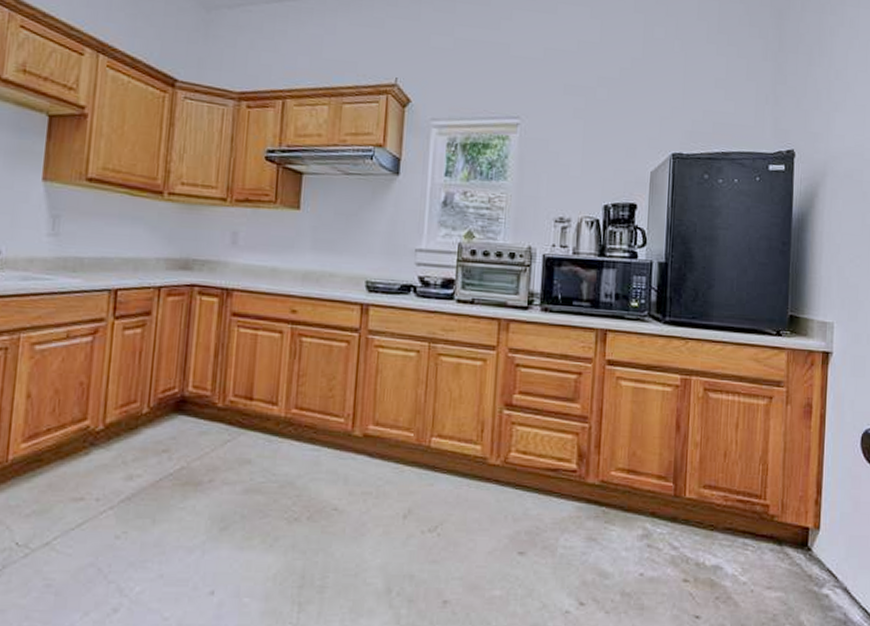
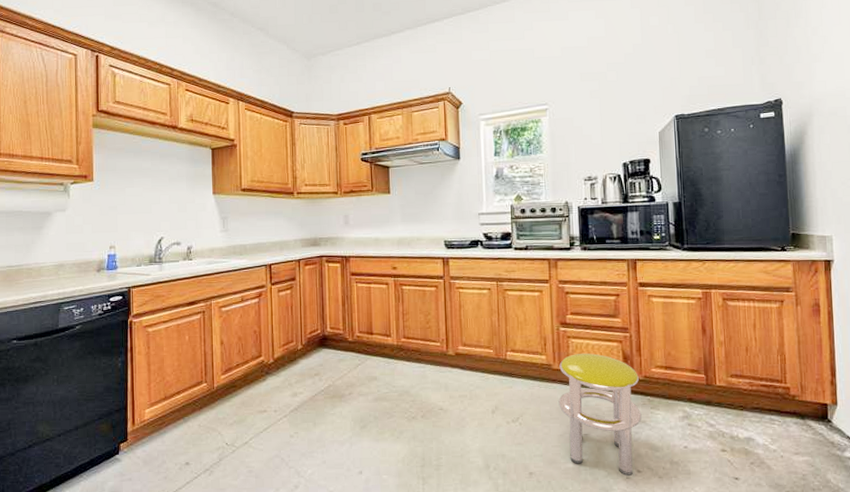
stool: none [491,446,594,609] -> present [558,353,642,476]

